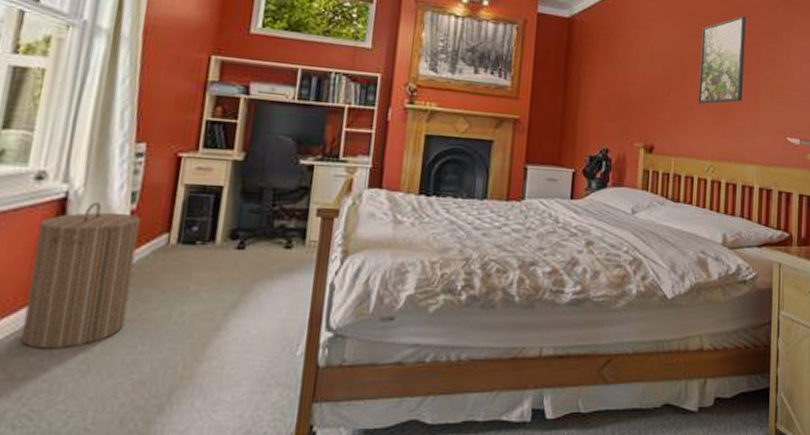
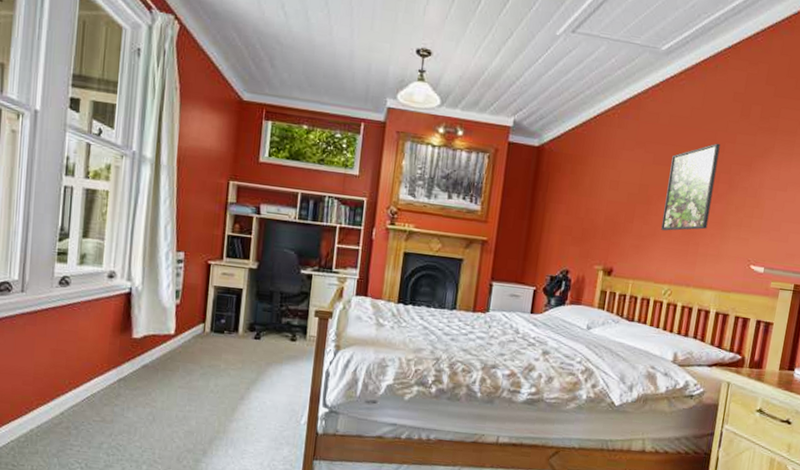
laundry hamper: present [20,201,141,349] -> none [108,296,183,404]

